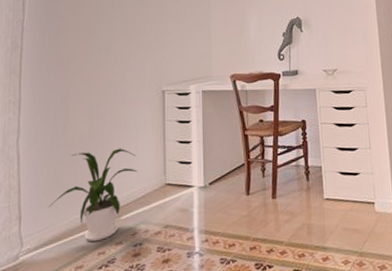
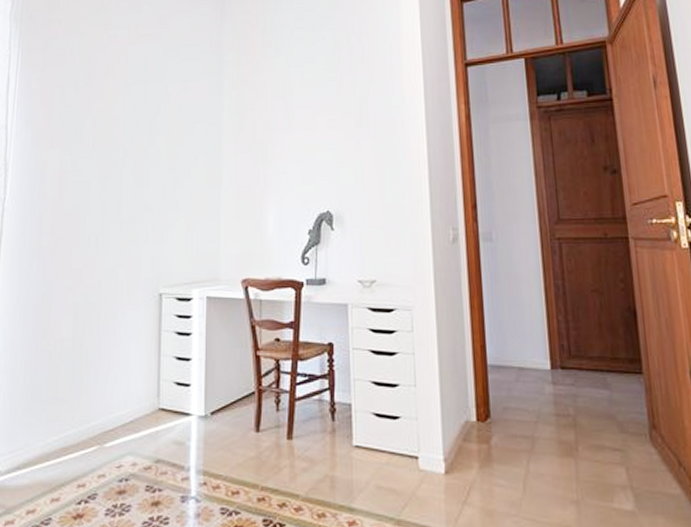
house plant: present [49,148,138,242] -> none [24,360,127,471]

